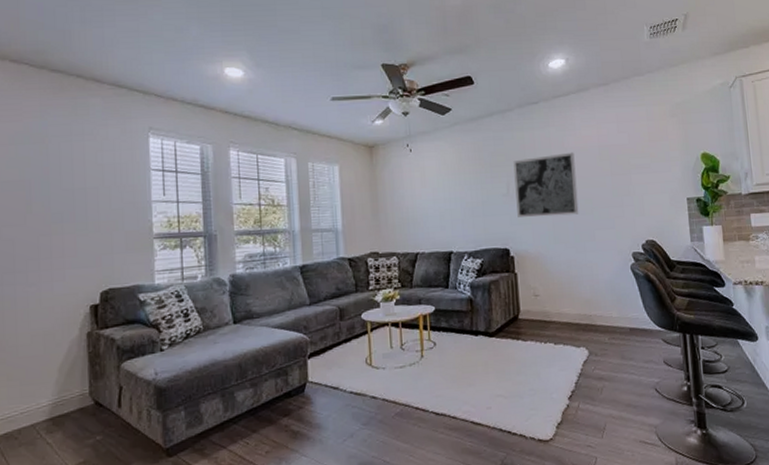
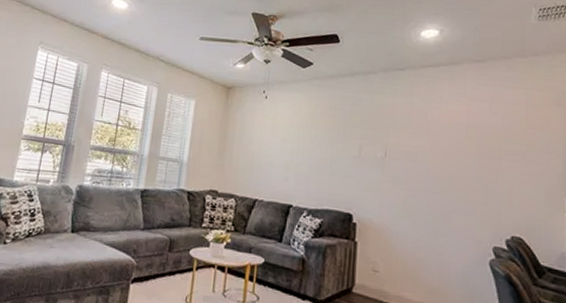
wall art: present [513,152,579,217] -> none [366,123,438,192]

